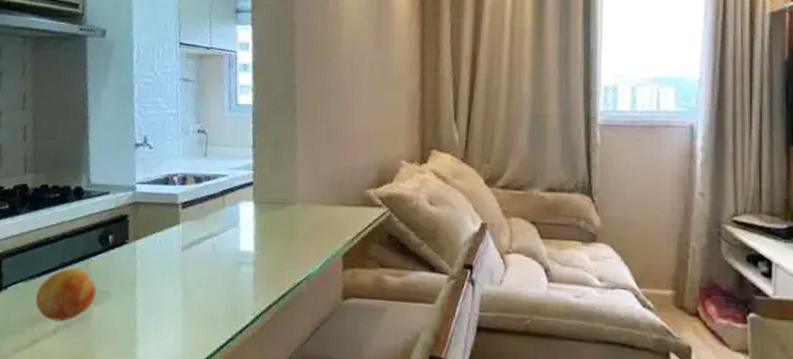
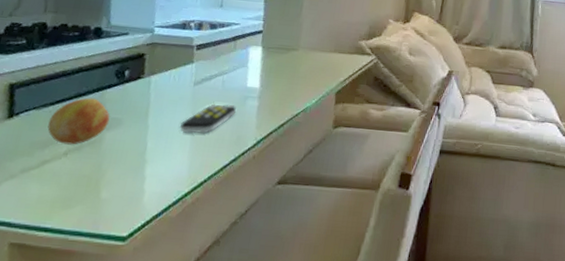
remote control: none [169,272,230,307] -> present [179,104,237,133]

